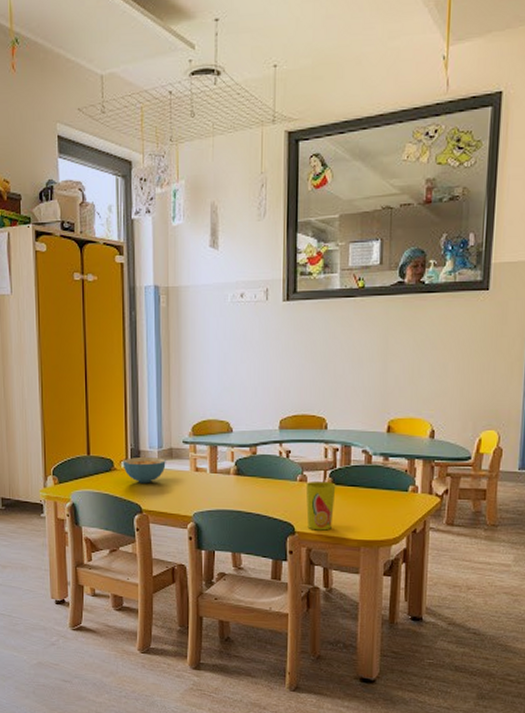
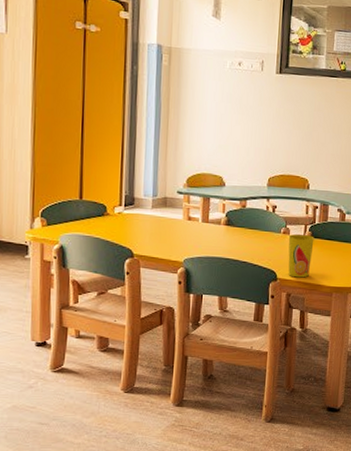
cereal bowl: present [123,456,166,483] -> none [116,203,160,230]

